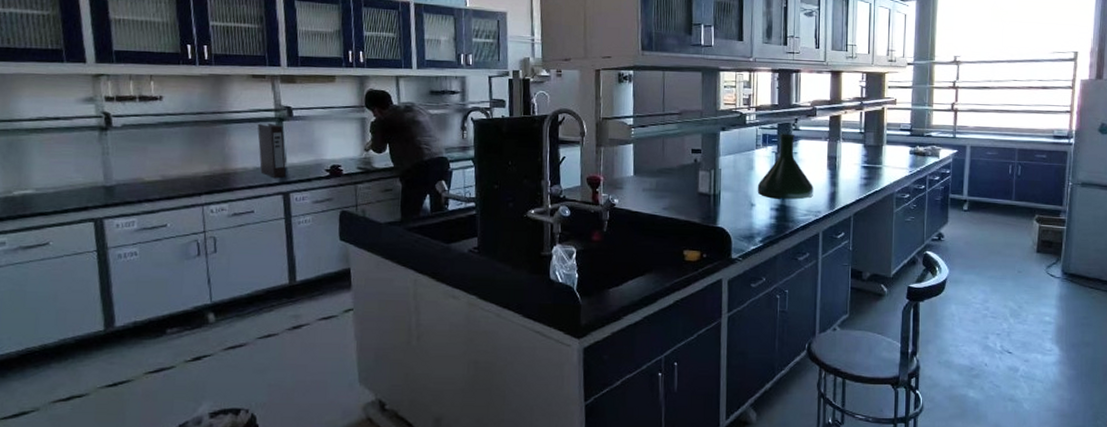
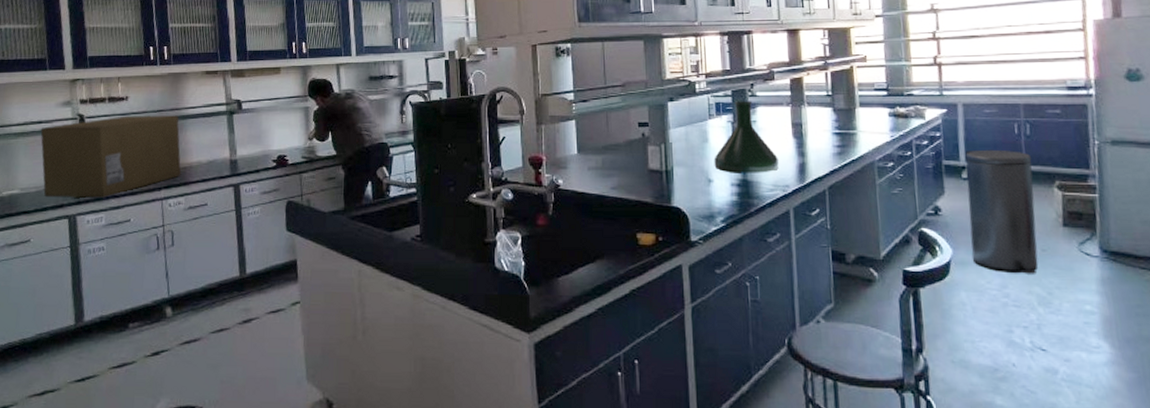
box: none [58,116,225,202] -> present [40,115,182,199]
binder: present [257,123,287,179] -> none [210,117,237,171]
pedal bin: none [963,186,1019,291] -> present [965,149,1039,274]

